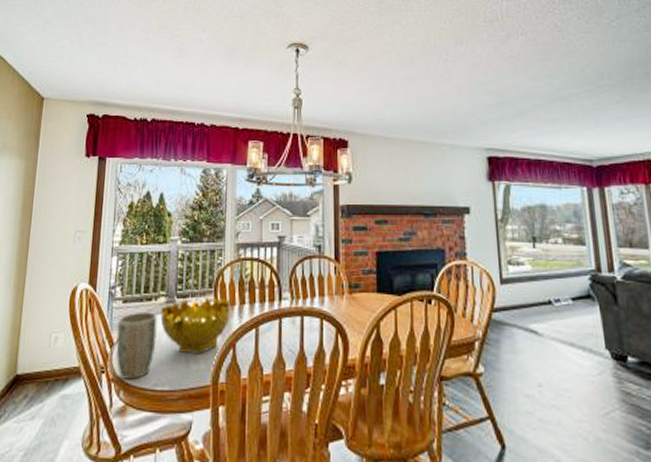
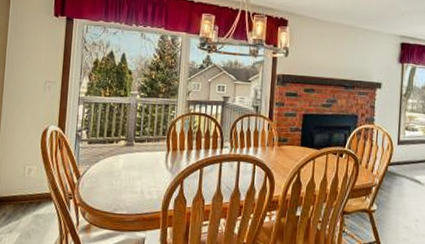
plant pot: present [116,311,157,379] -> none [82,151,118,205]
decorative bowl: present [160,296,231,355] -> none [120,142,181,188]

